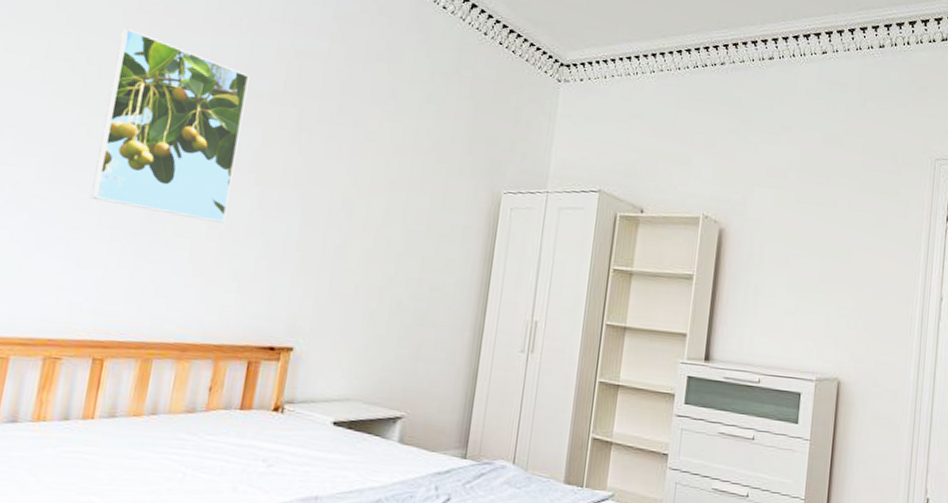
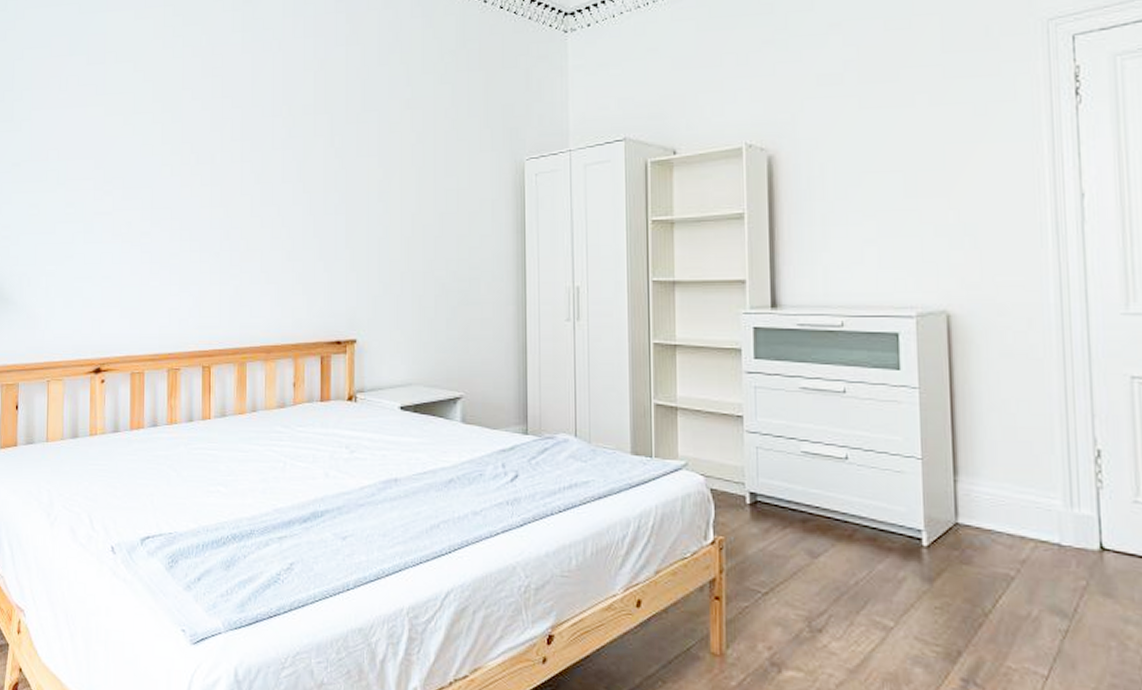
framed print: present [90,28,250,223] -> none [181,74,285,233]

